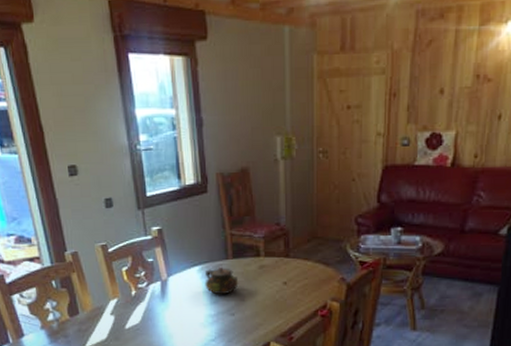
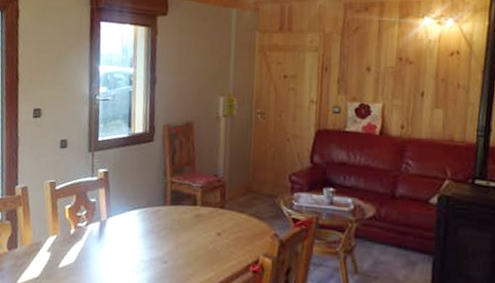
teapot: present [205,266,239,295] -> none [141,212,174,241]

